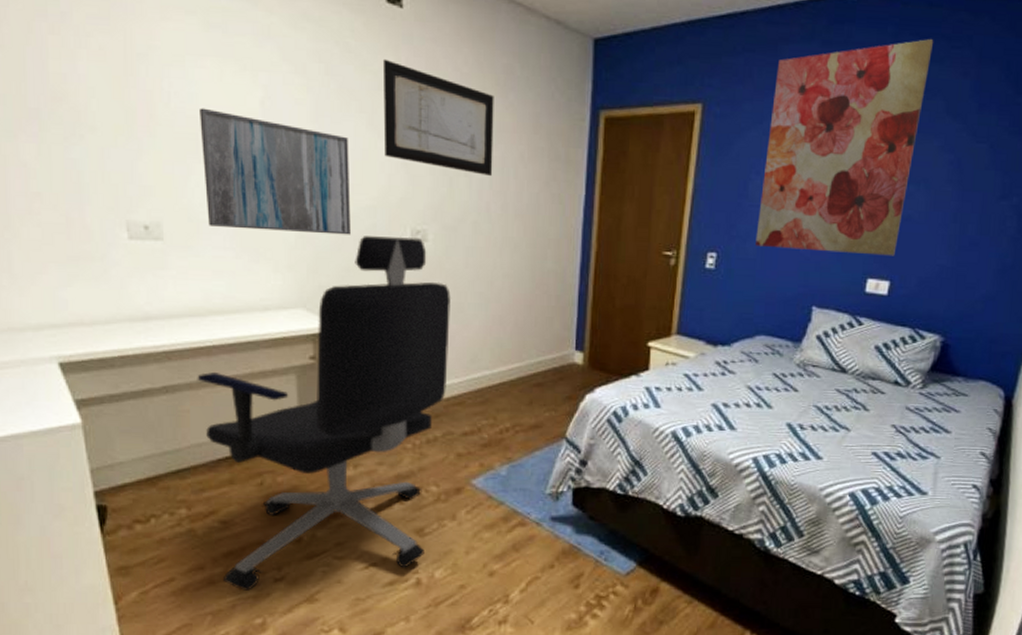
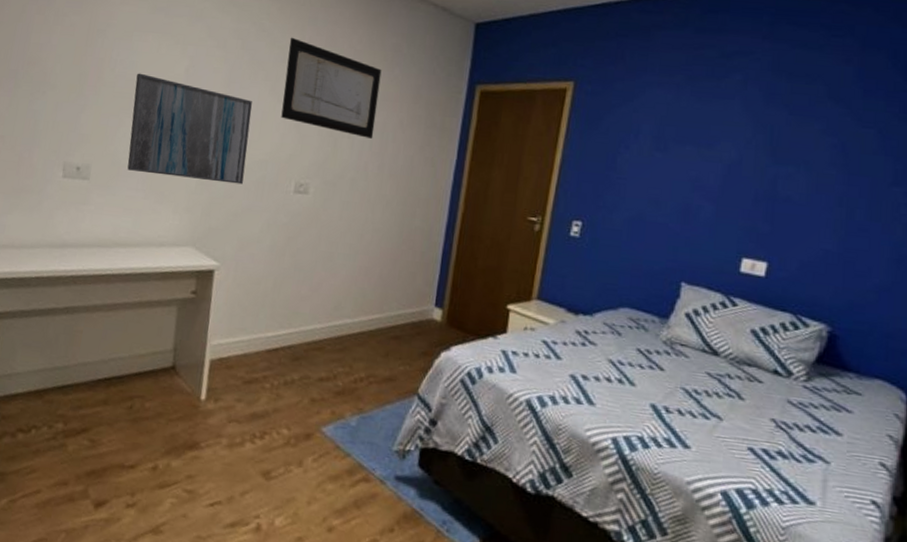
office chair: present [197,236,451,591] -> none [81,186,324,513]
wall art: present [756,39,934,256] -> none [622,28,813,237]

